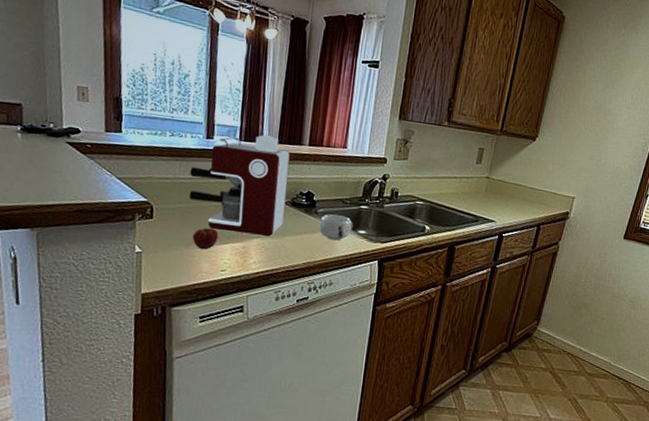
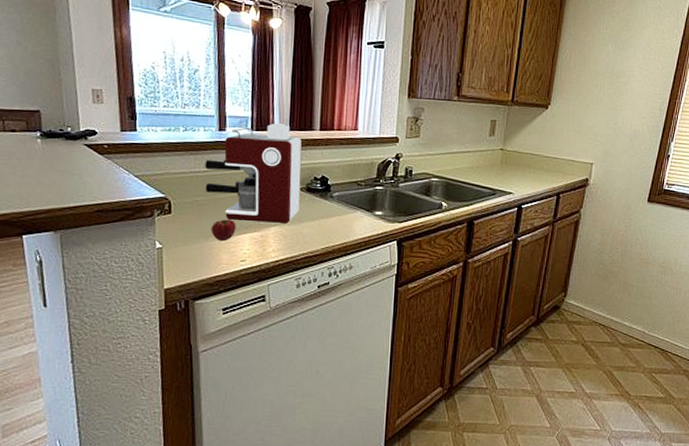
mug: present [319,214,353,241] -> none [335,197,369,223]

